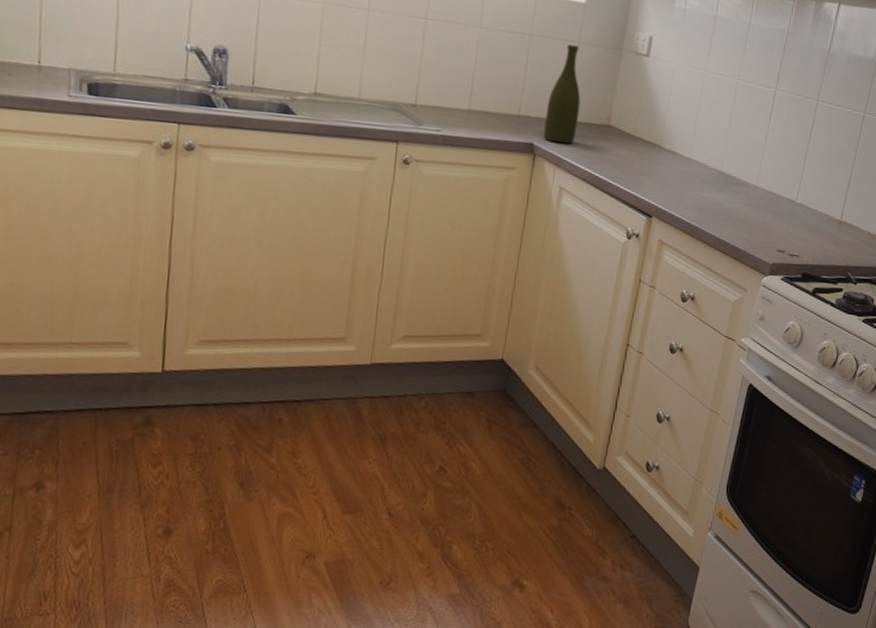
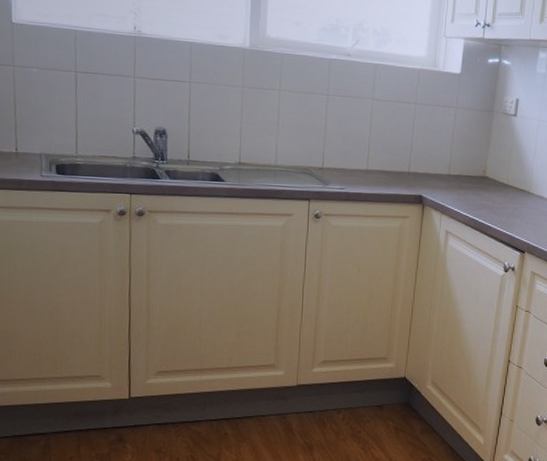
bottle: present [543,44,581,144] -> none [429,110,460,195]

